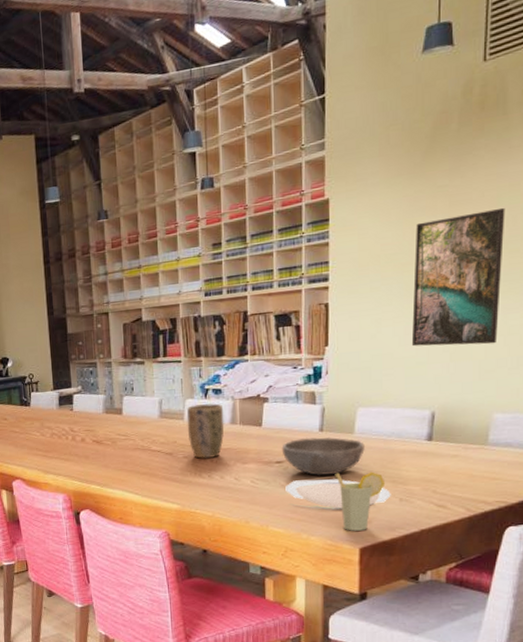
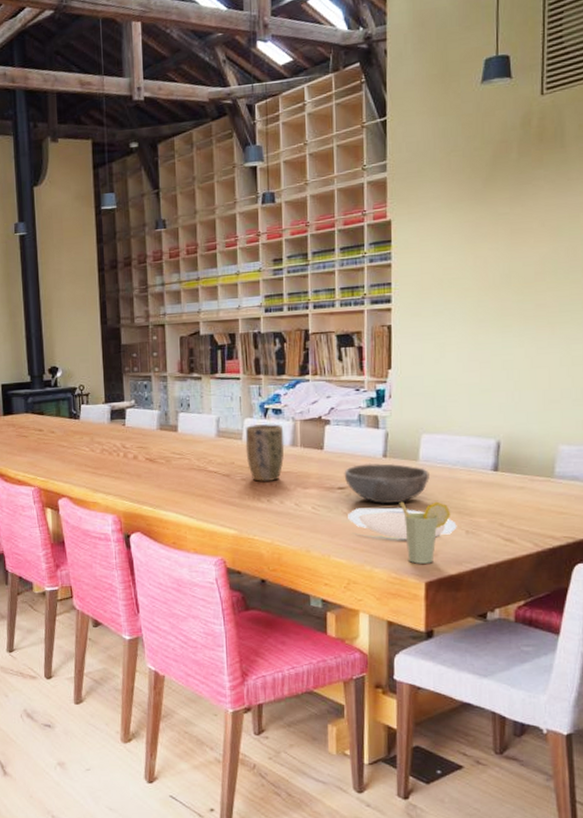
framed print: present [411,207,505,347] -> none [475,238,566,374]

